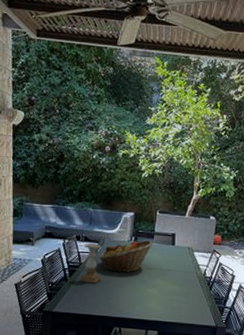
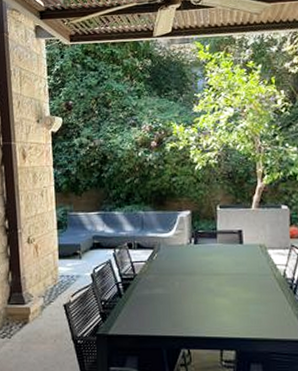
candle holder: present [79,243,102,284] -> none [135,250,161,298]
fruit basket: present [98,240,154,273] -> none [154,241,217,282]

